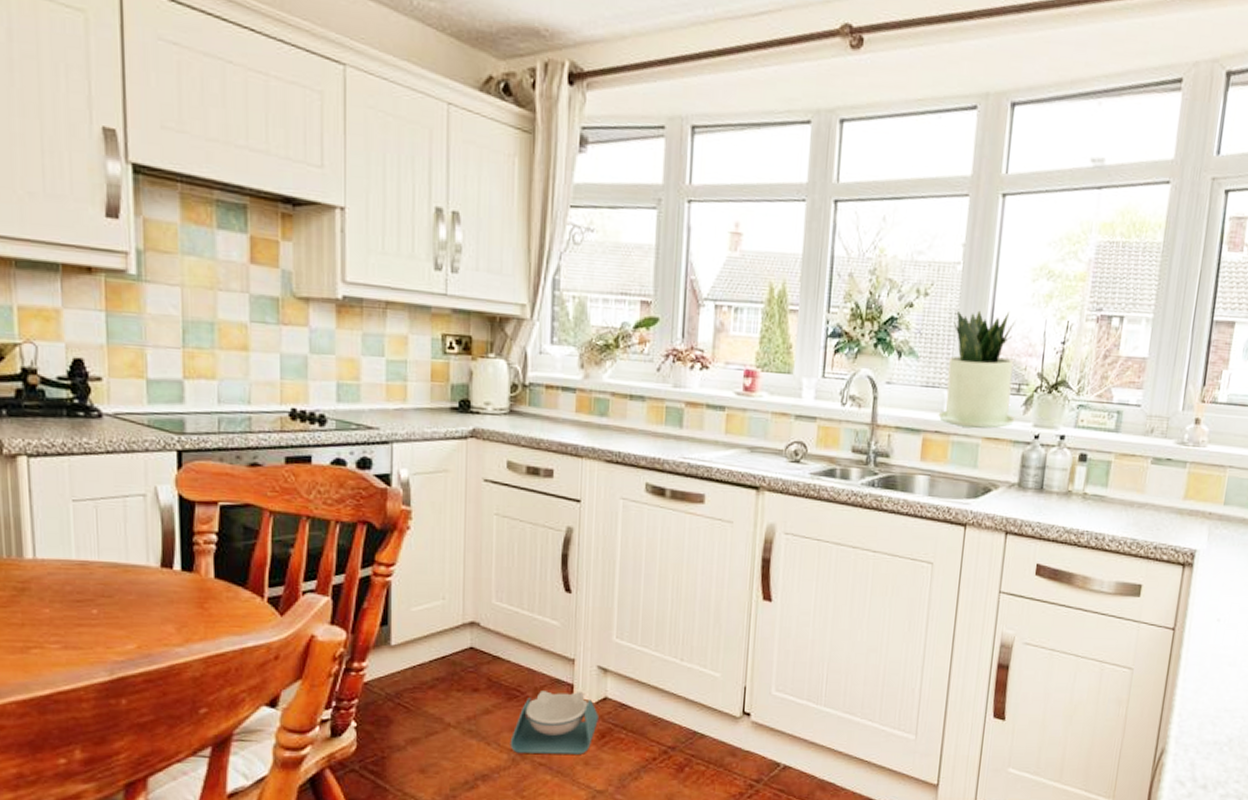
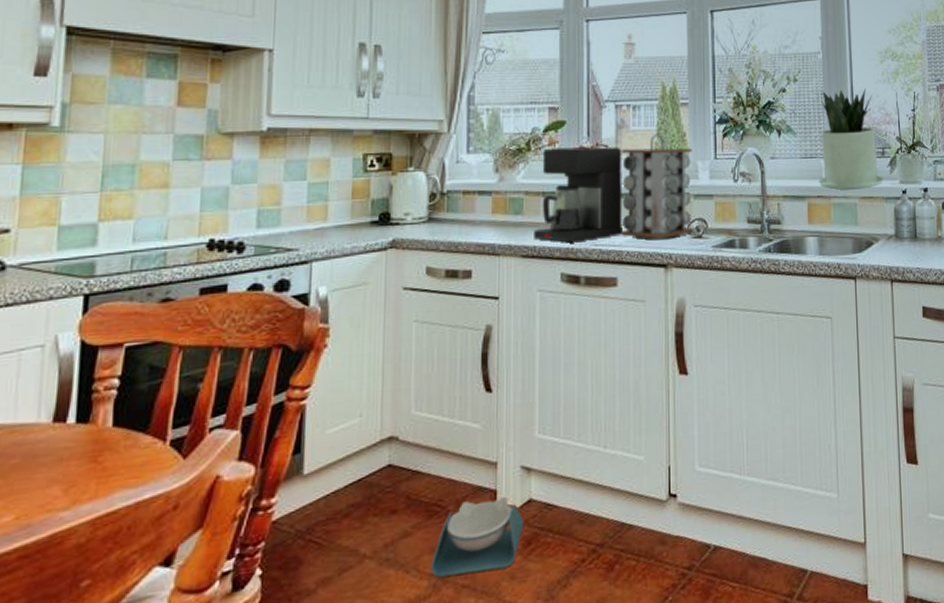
coffee maker: none [619,347,719,453] -> present [534,147,622,243]
spice rack: none [712,341,798,460] -> present [621,133,693,240]

